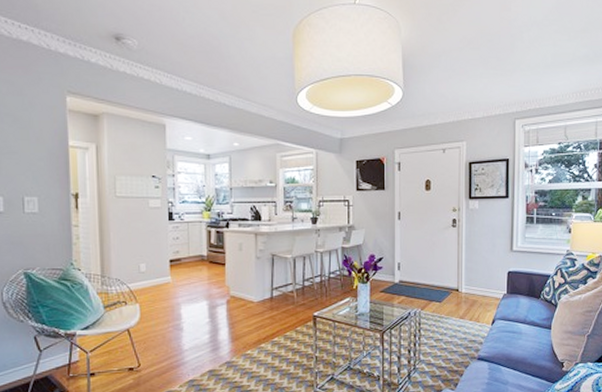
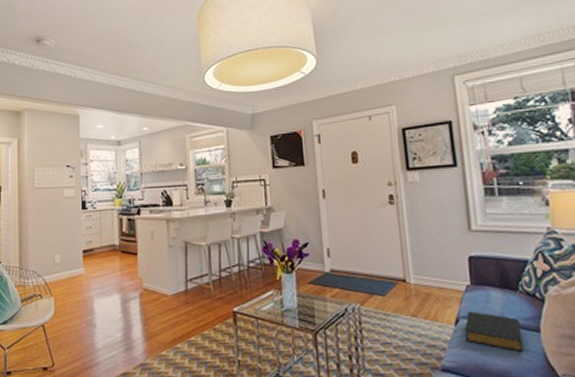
hardback book: none [497,314,538,344] -> present [464,311,524,352]

